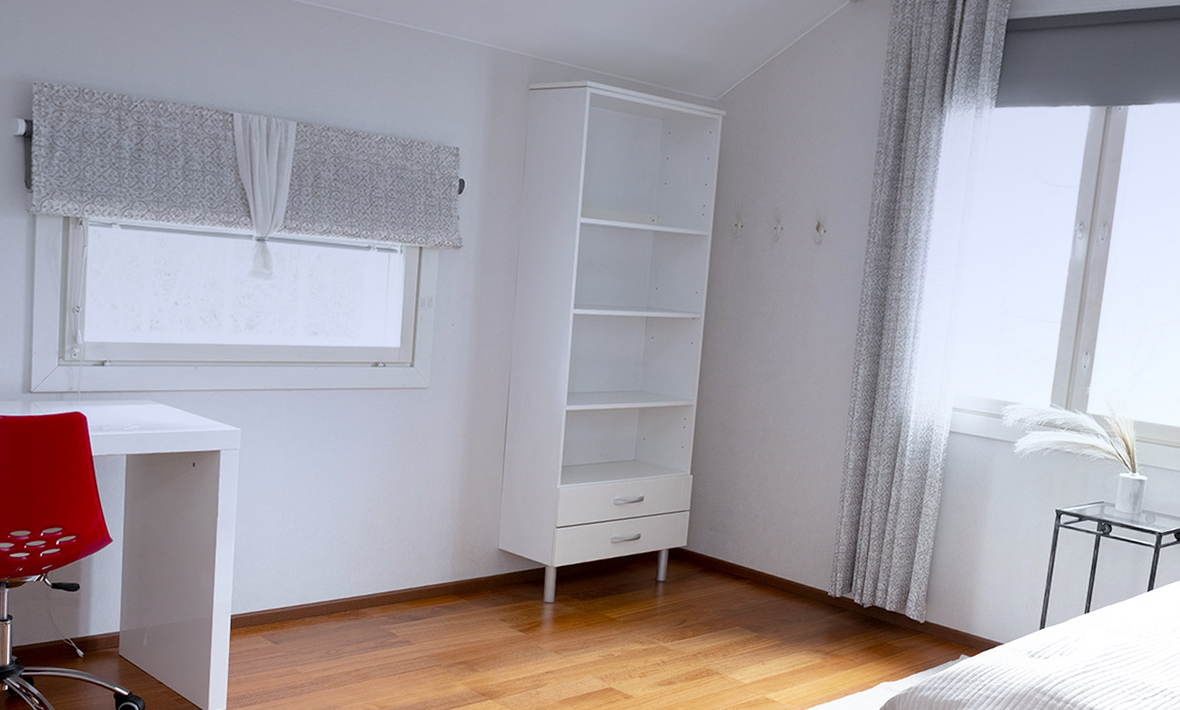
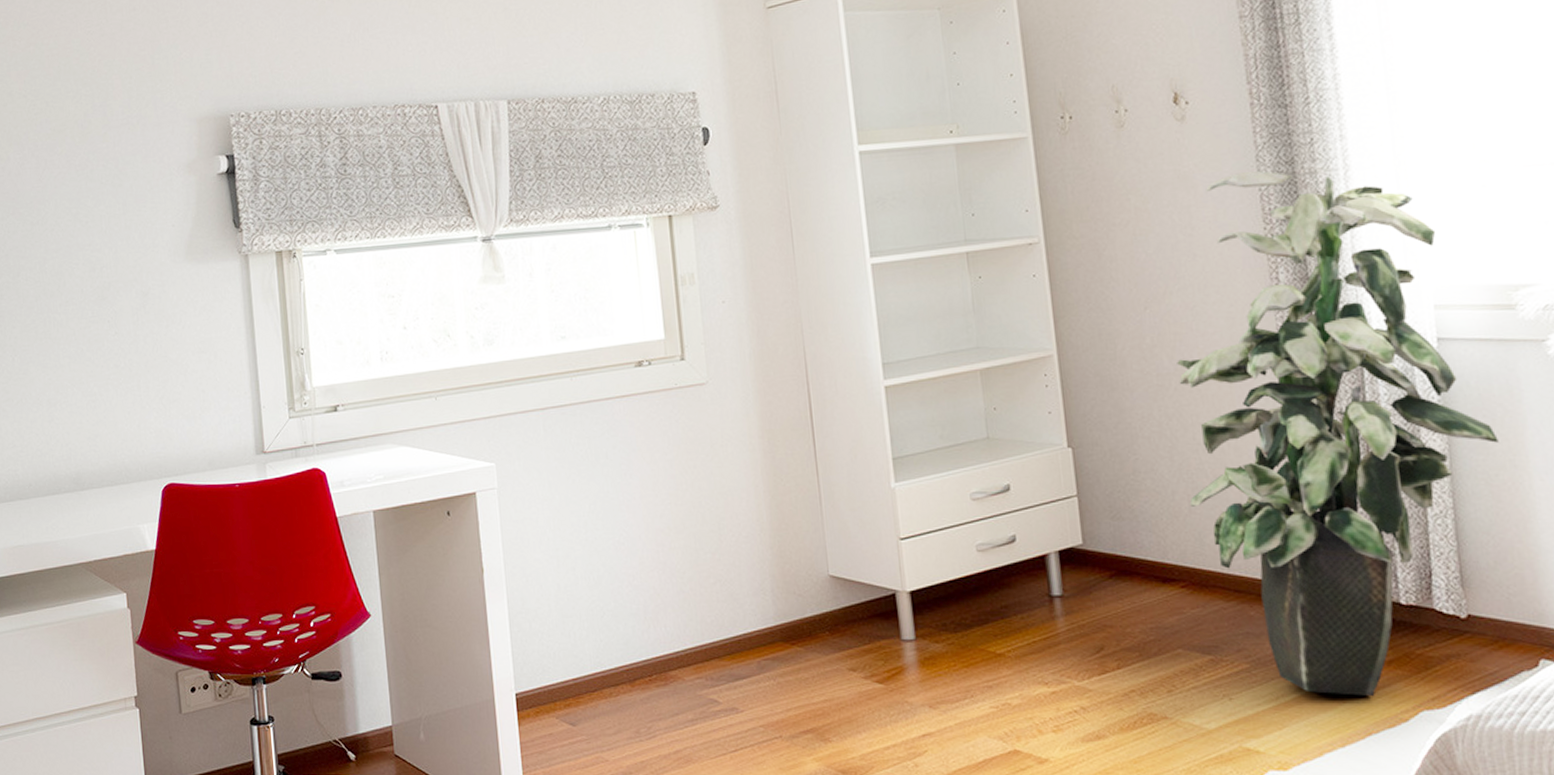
indoor plant: none [765,291,971,669] -> present [1177,171,1499,696]

